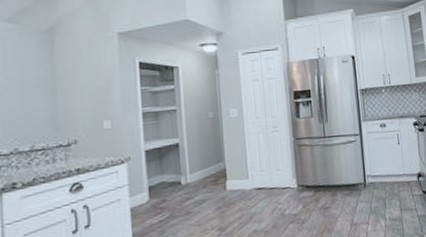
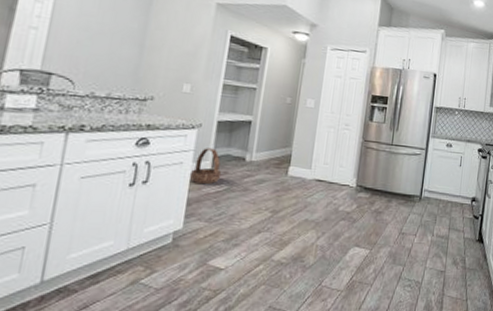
basket: none [130,179,161,218] -> present [190,148,222,185]

